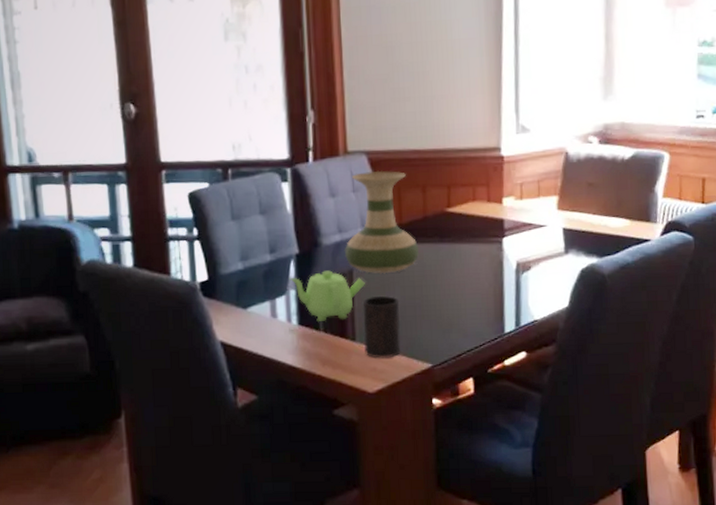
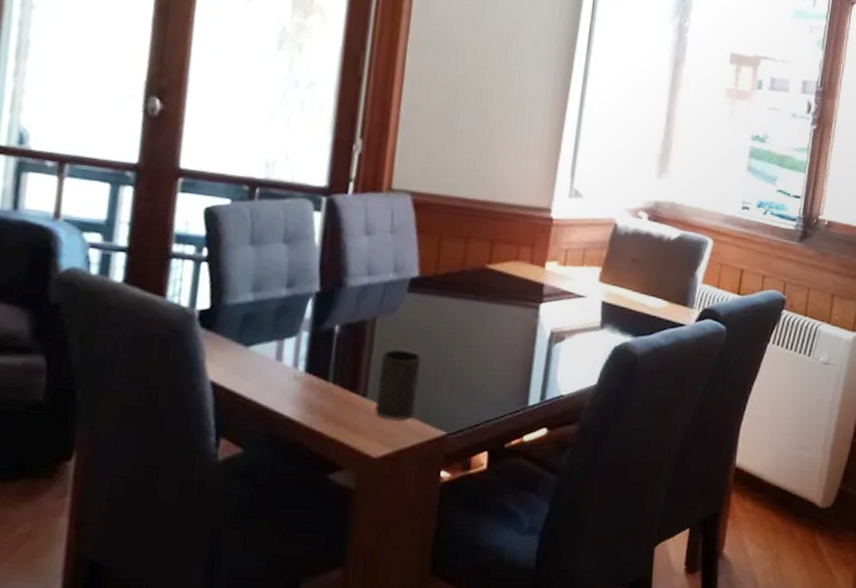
teapot: present [289,270,365,323] -> none [303,314,388,372]
vase: present [344,170,419,274] -> none [370,213,451,327]

